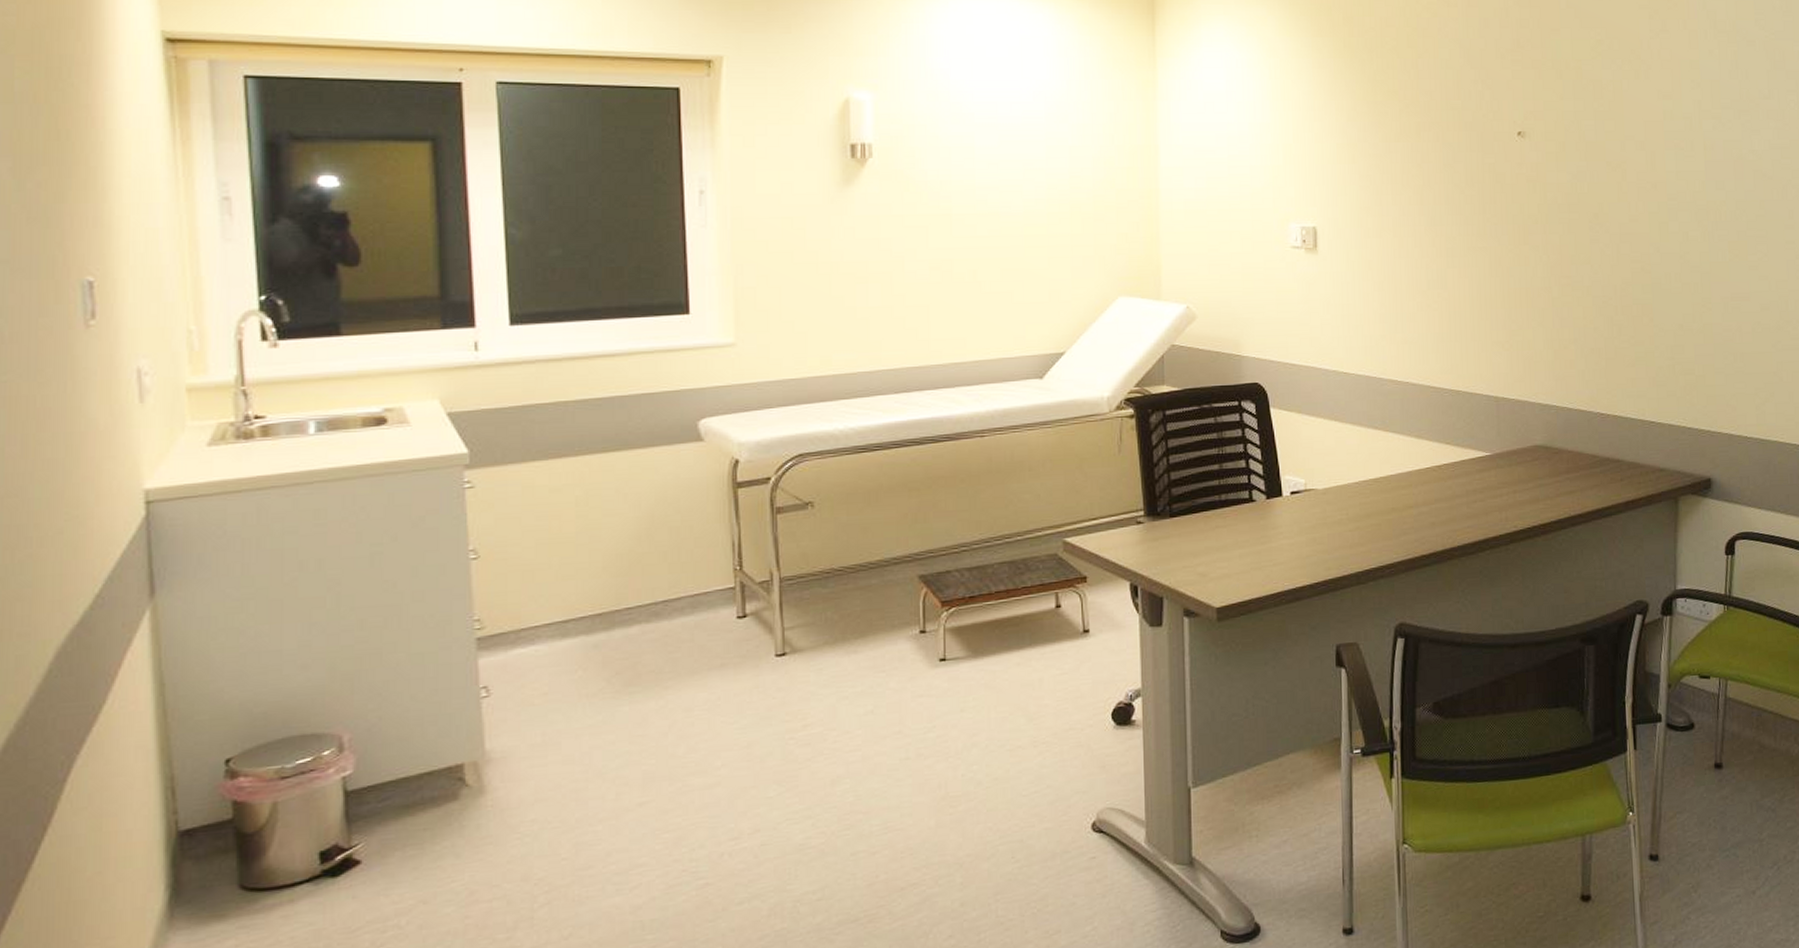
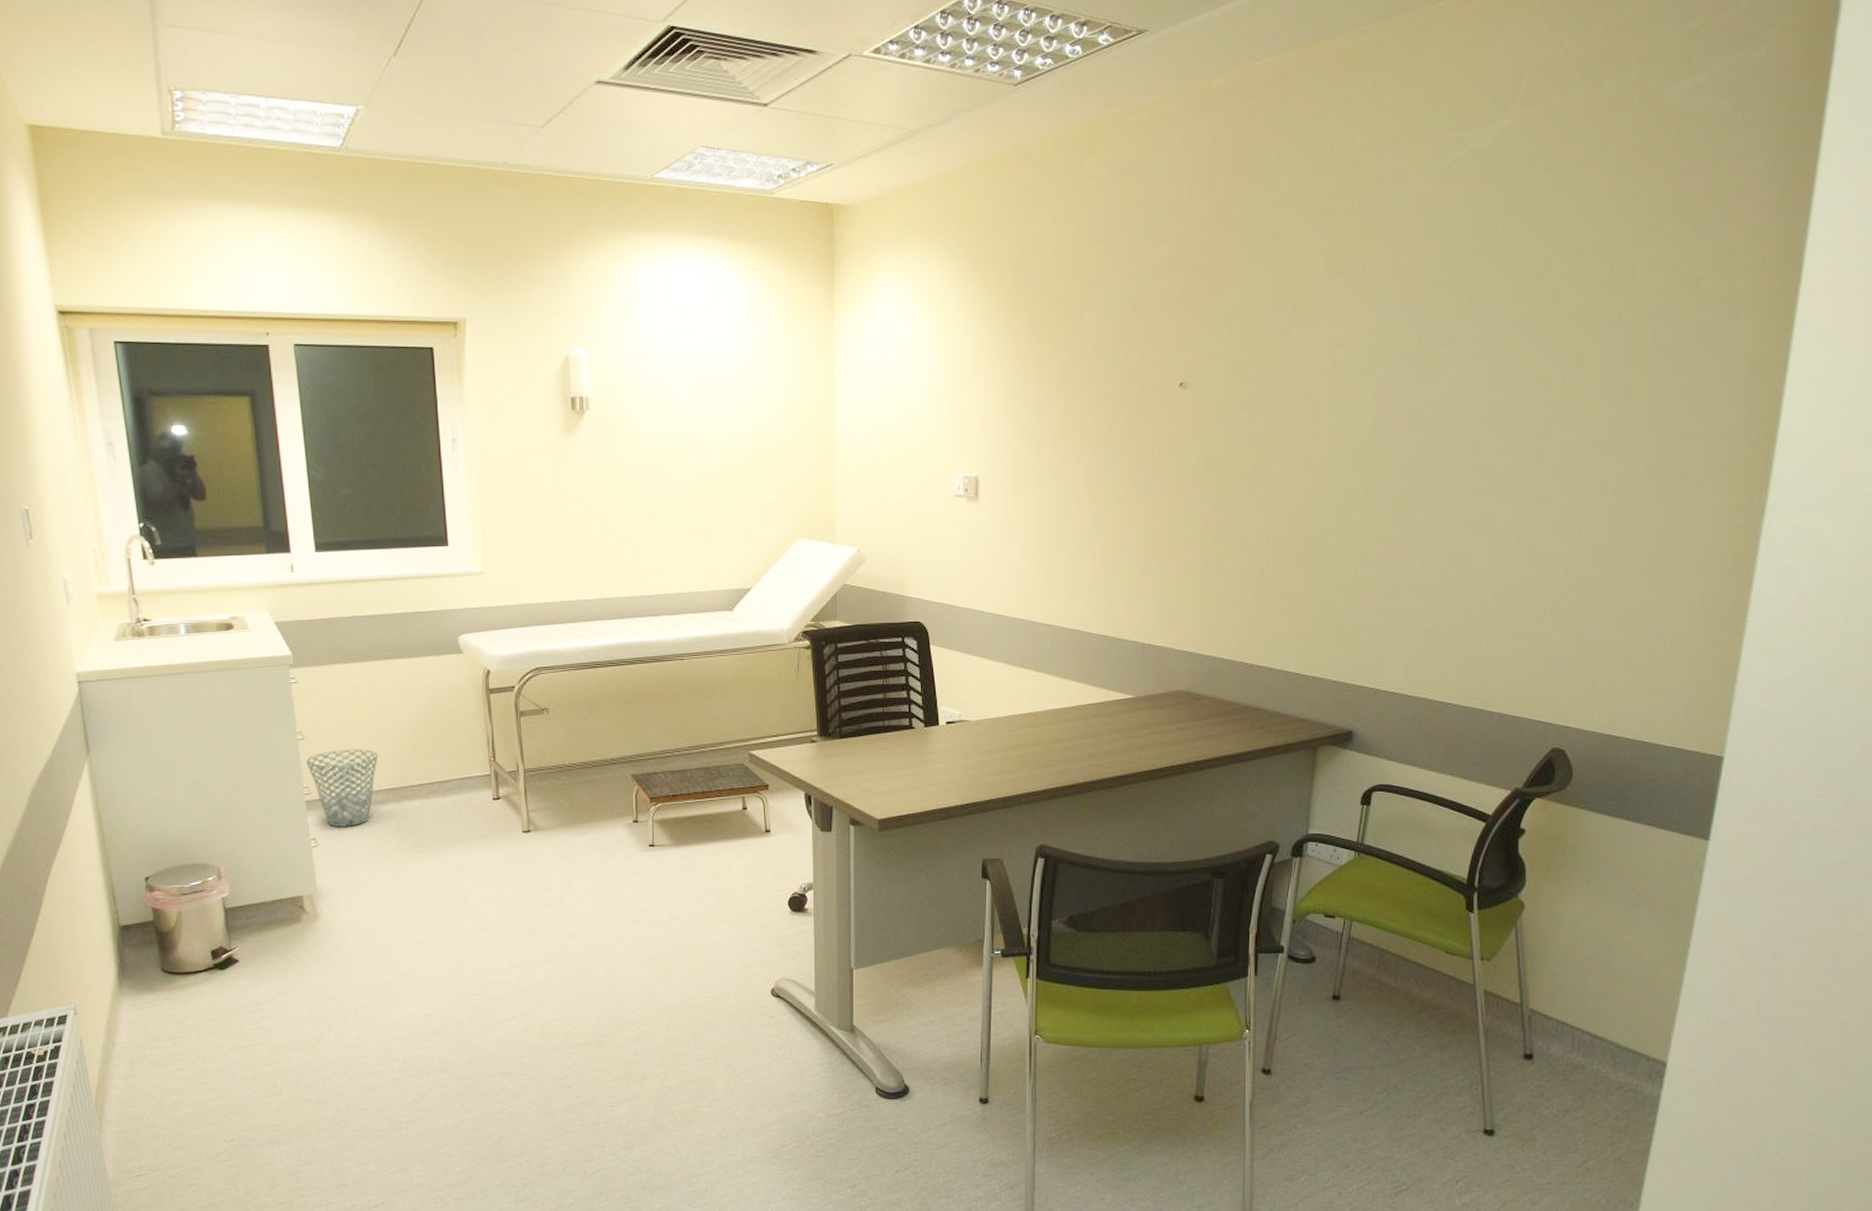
waste basket: none [480,566,584,669] -> present [306,749,379,827]

